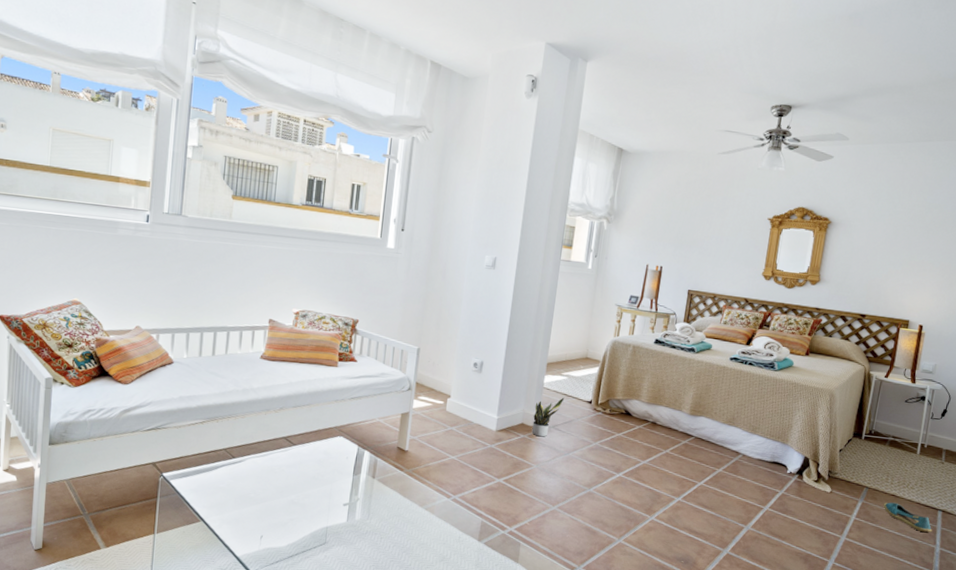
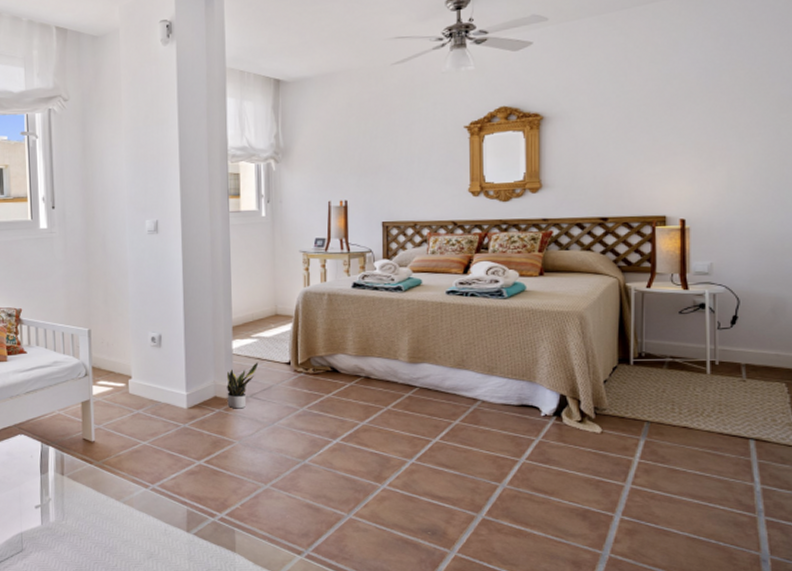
slipper: present [883,502,932,533] -> none [674,436,746,469]

